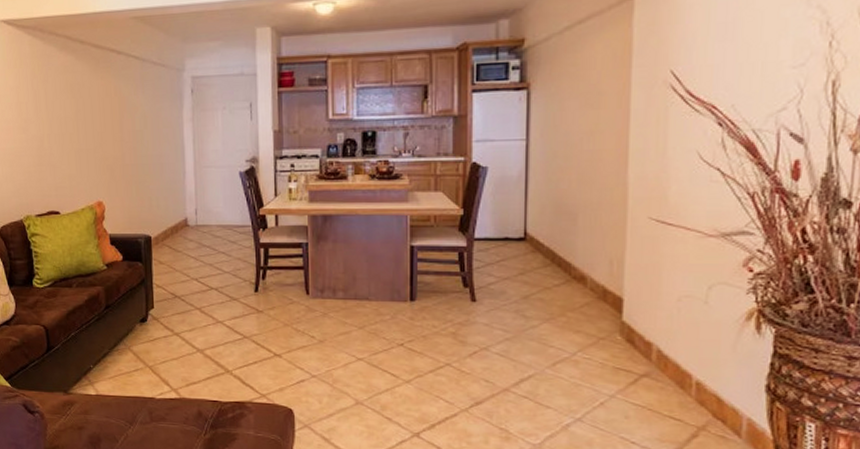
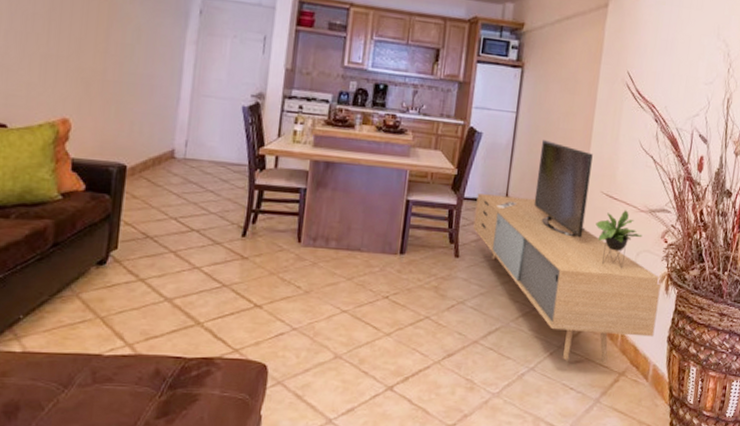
media console: none [489,166,748,415] -> present [473,140,661,363]

